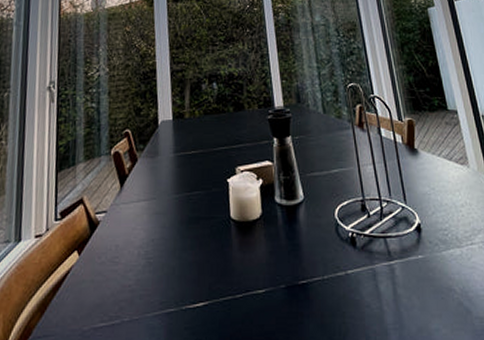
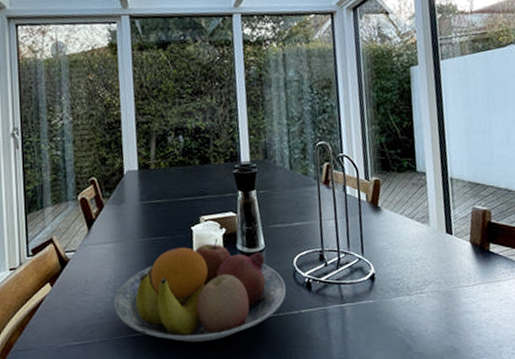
fruit bowl: none [146,191,329,317] -> present [114,238,286,342]

